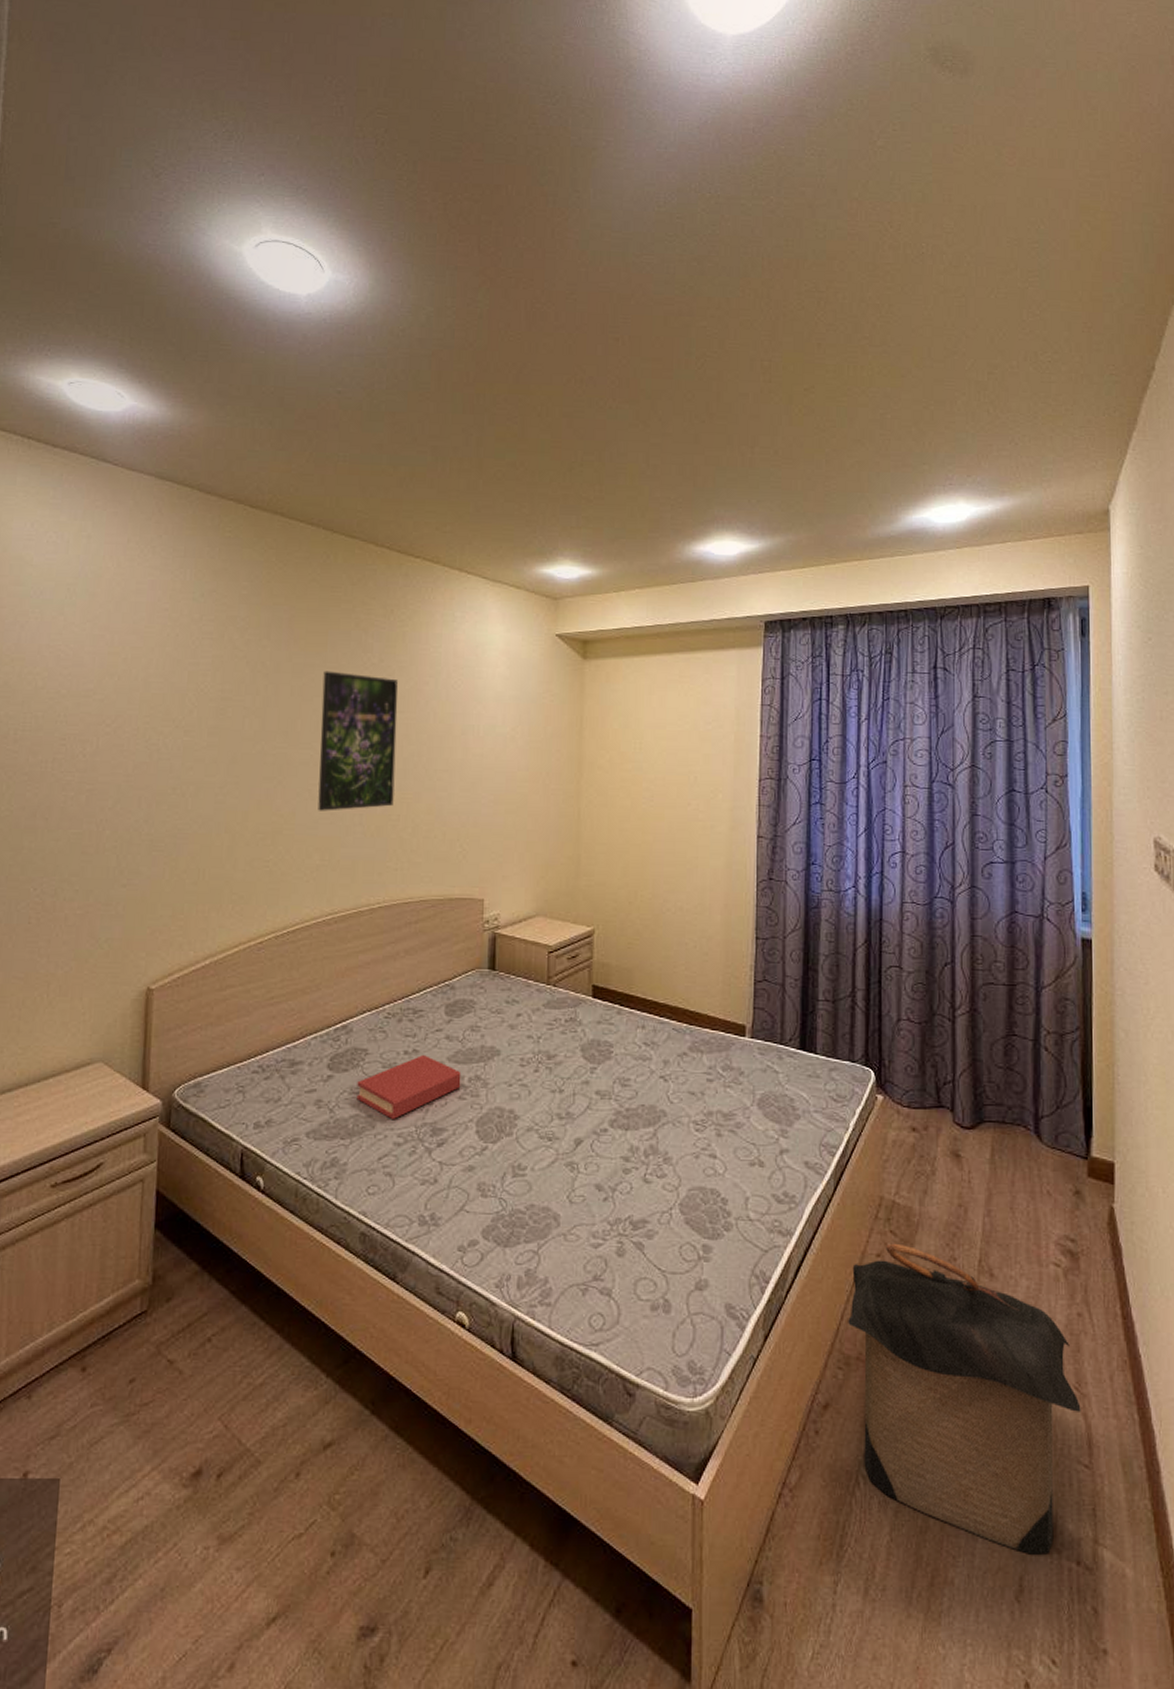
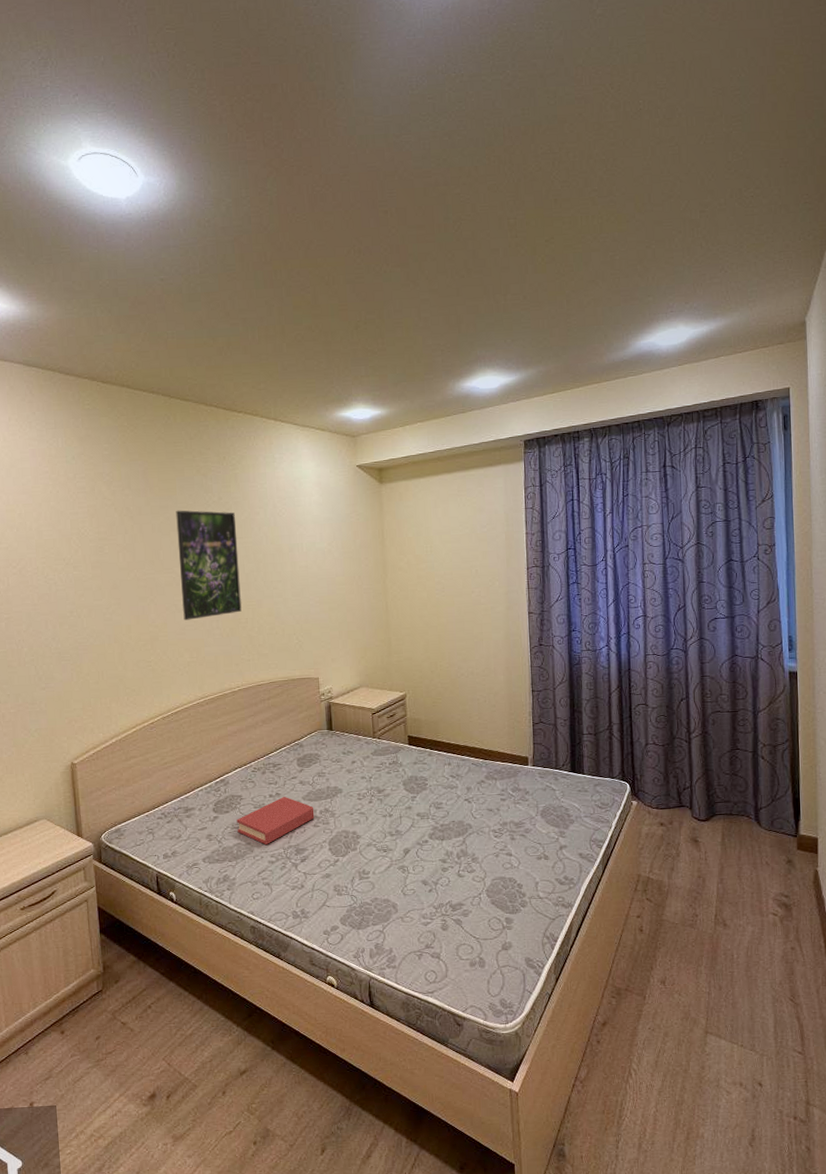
laundry hamper: present [848,1243,1081,1555] -> none [618,907,795,1115]

